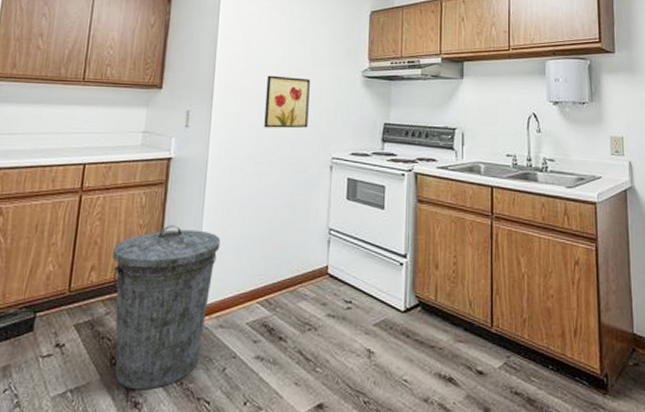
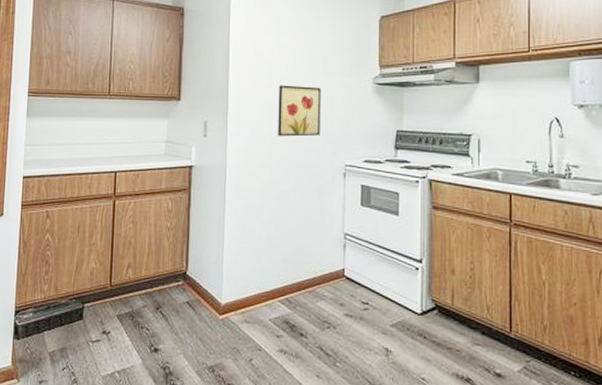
trash can: present [113,225,221,390] -> none [146,228,242,375]

